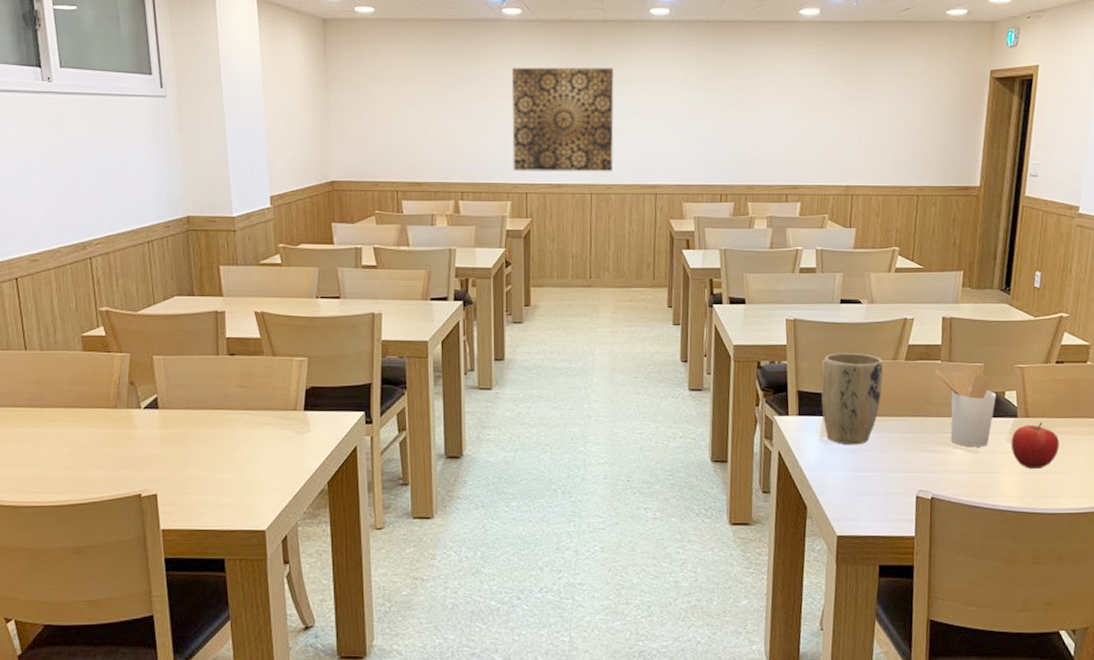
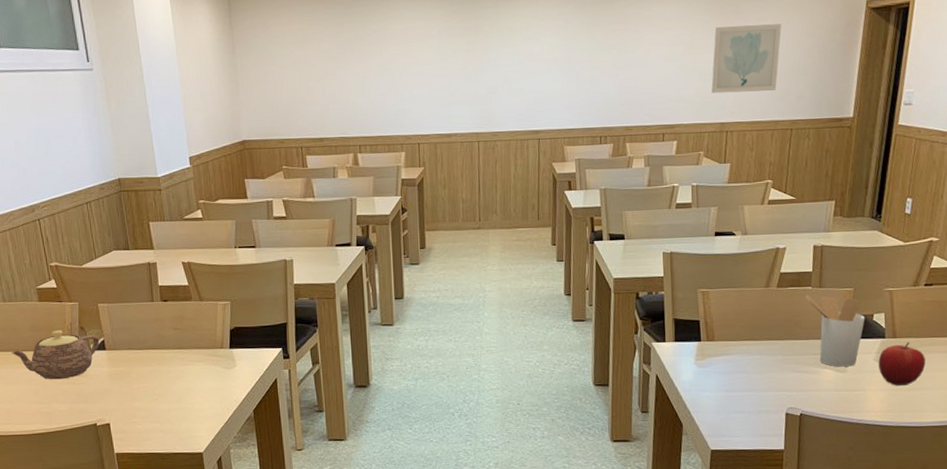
teapot: none [45,384,152,442] -> present [11,330,100,380]
wall art: present [511,68,614,172] -> none [401,19,499,124]
plant pot: present [821,352,884,445] -> none [696,282,756,368]
wall art: none [836,87,907,156] -> present [711,24,781,94]

